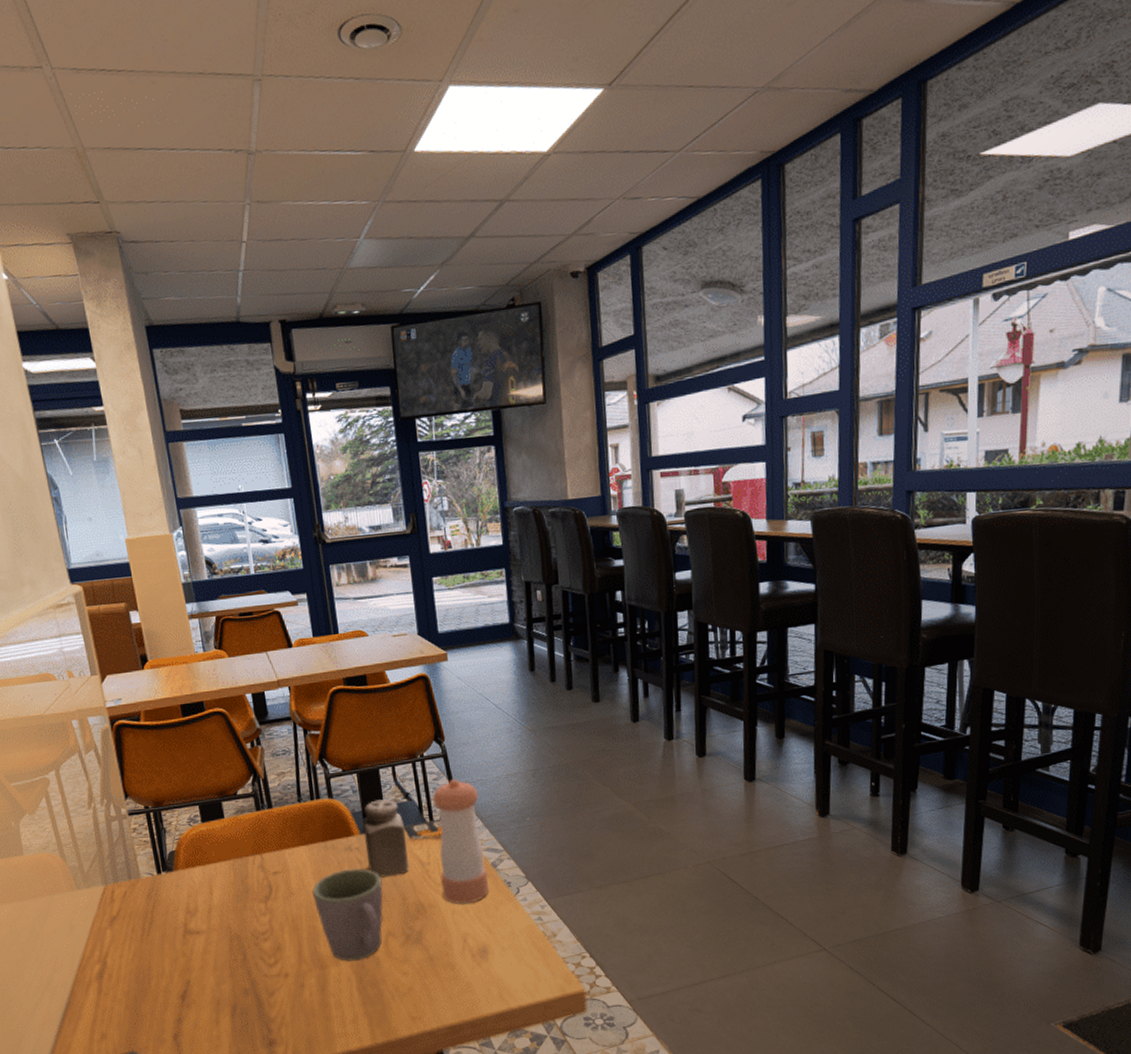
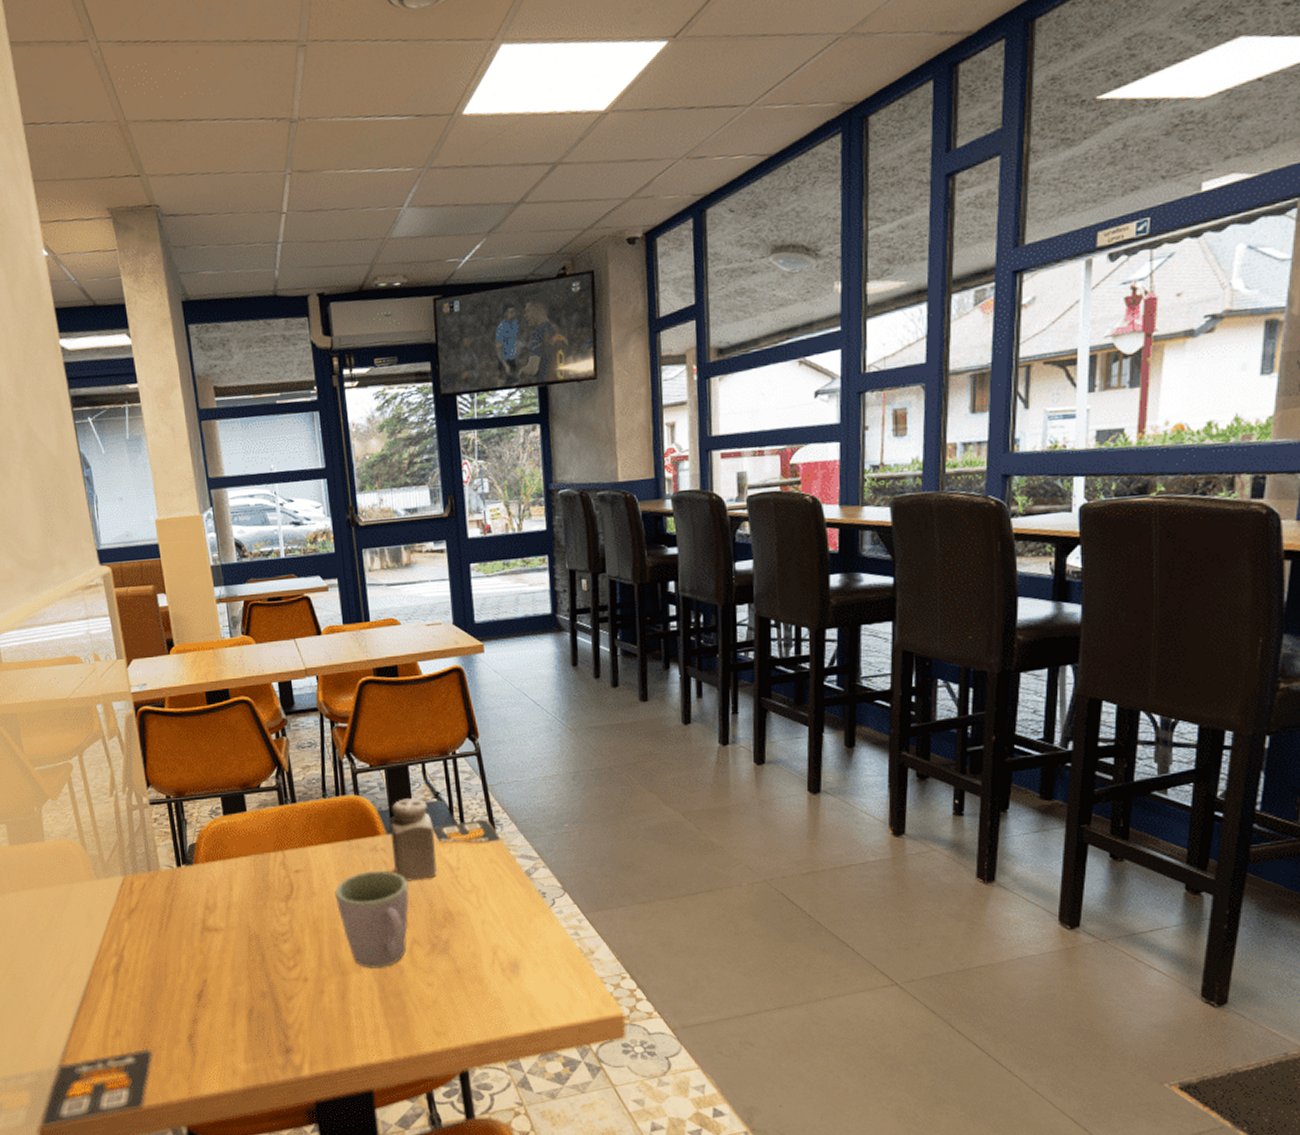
pepper shaker: present [432,779,489,904] -> none [464,779,523,914]

